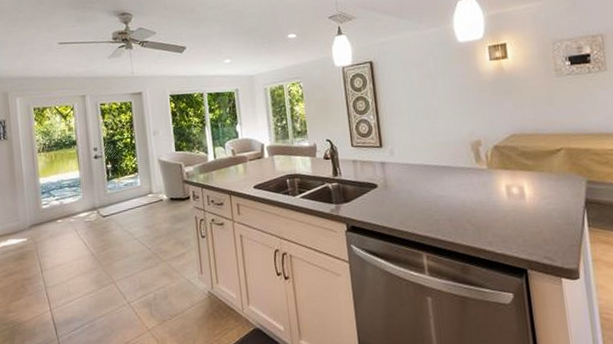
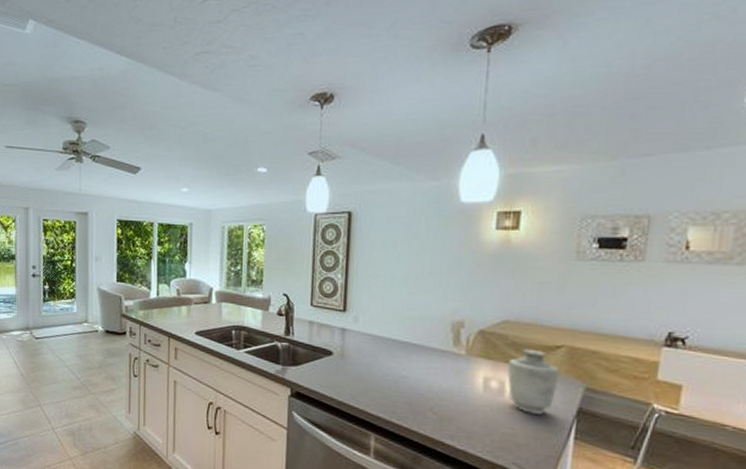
vase: none [522,155,565,212] -> present [507,348,560,416]

